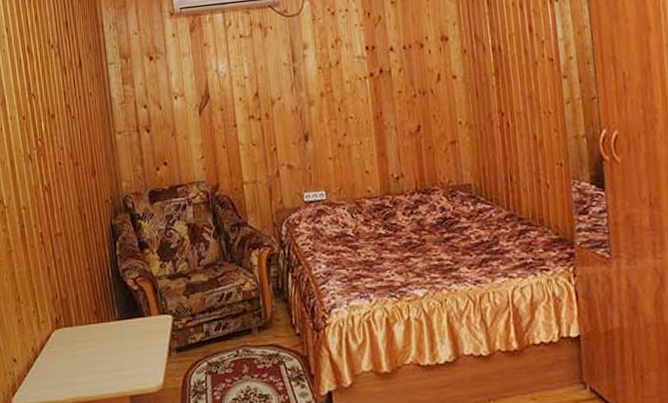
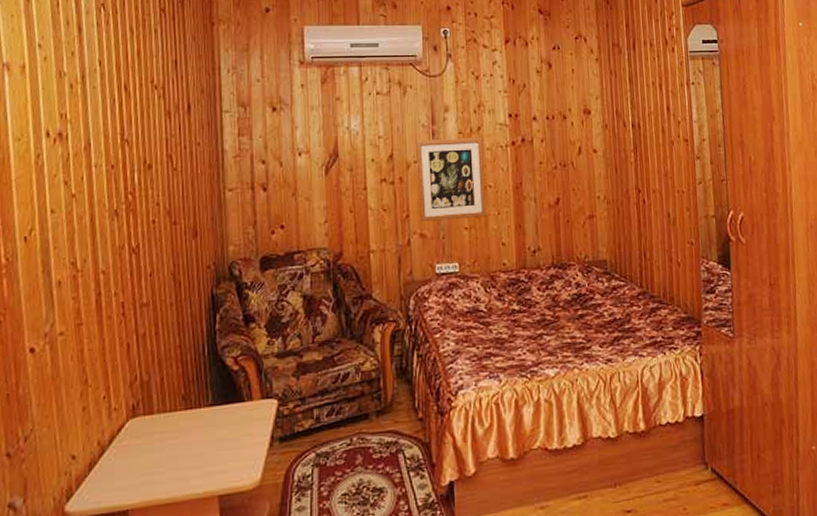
wall art: none [279,70,350,154] -> present [416,137,487,221]

